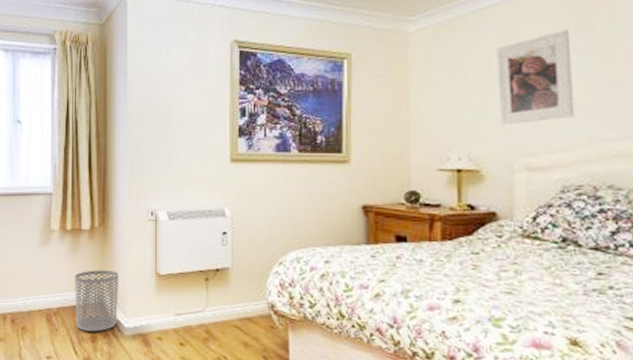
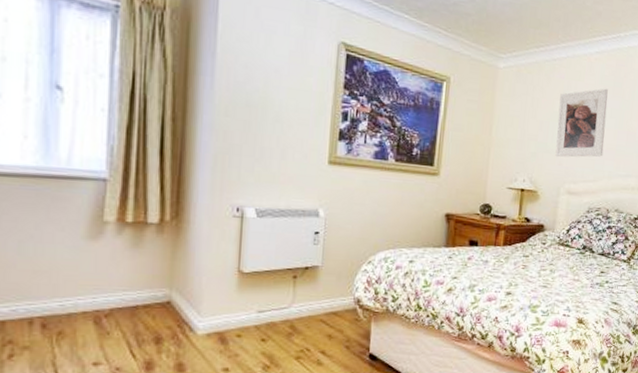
waste bin: present [75,270,119,332] -> none [135,267,194,333]

